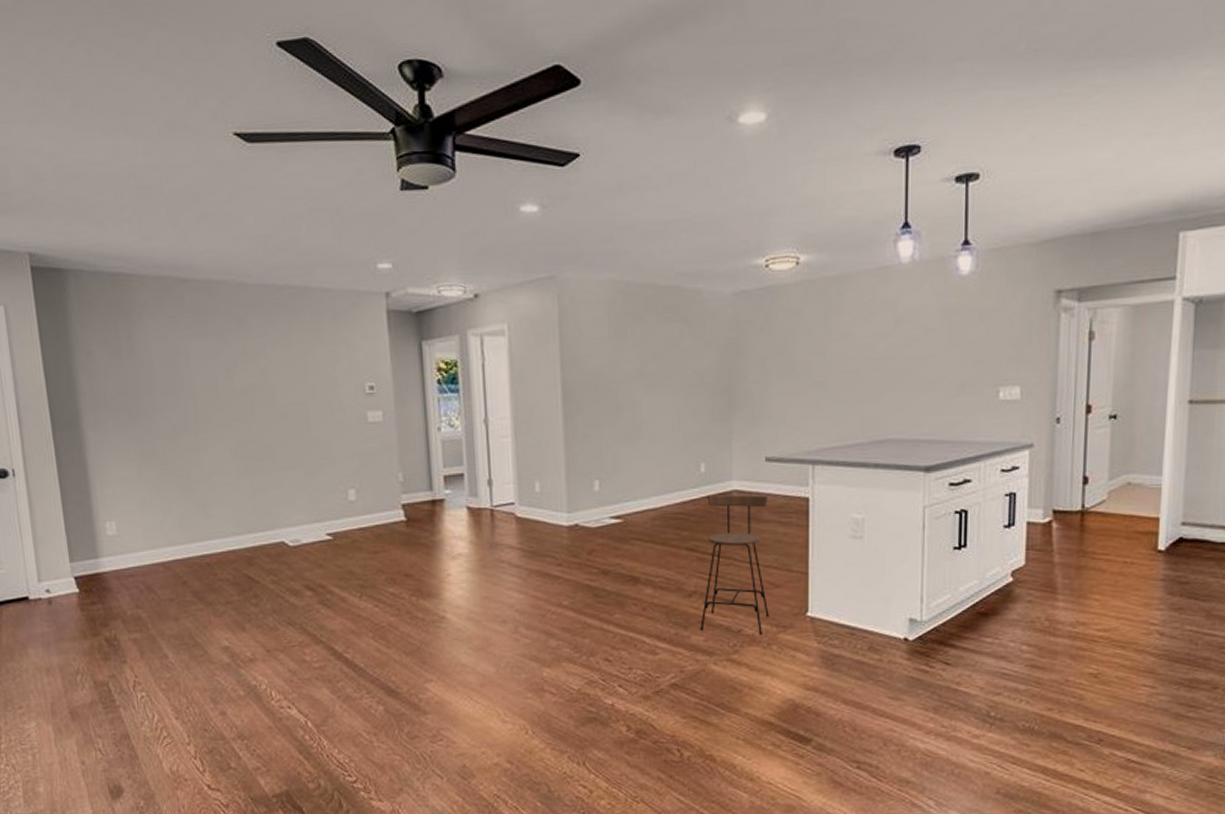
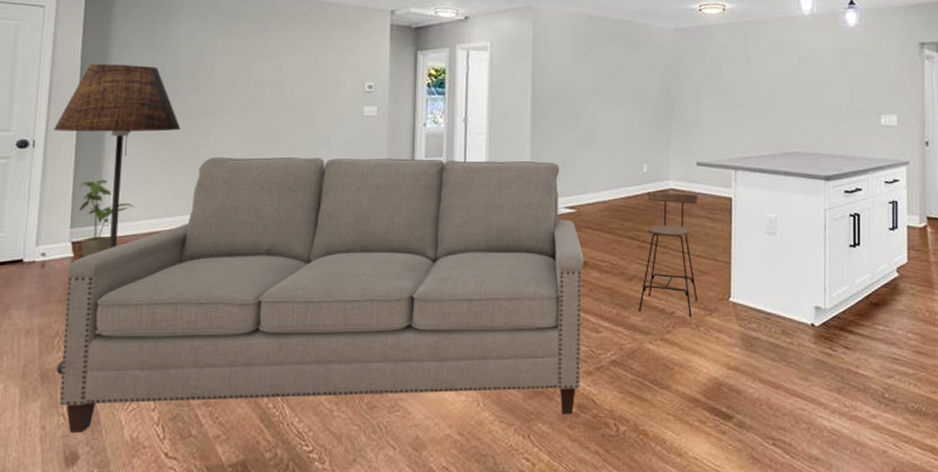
floor lamp: none [31,377,166,711] -> present [54,64,181,374]
house plant: none [70,508,133,594] -> present [79,179,135,258]
sofa: none [74,465,638,767] -> present [59,156,584,433]

